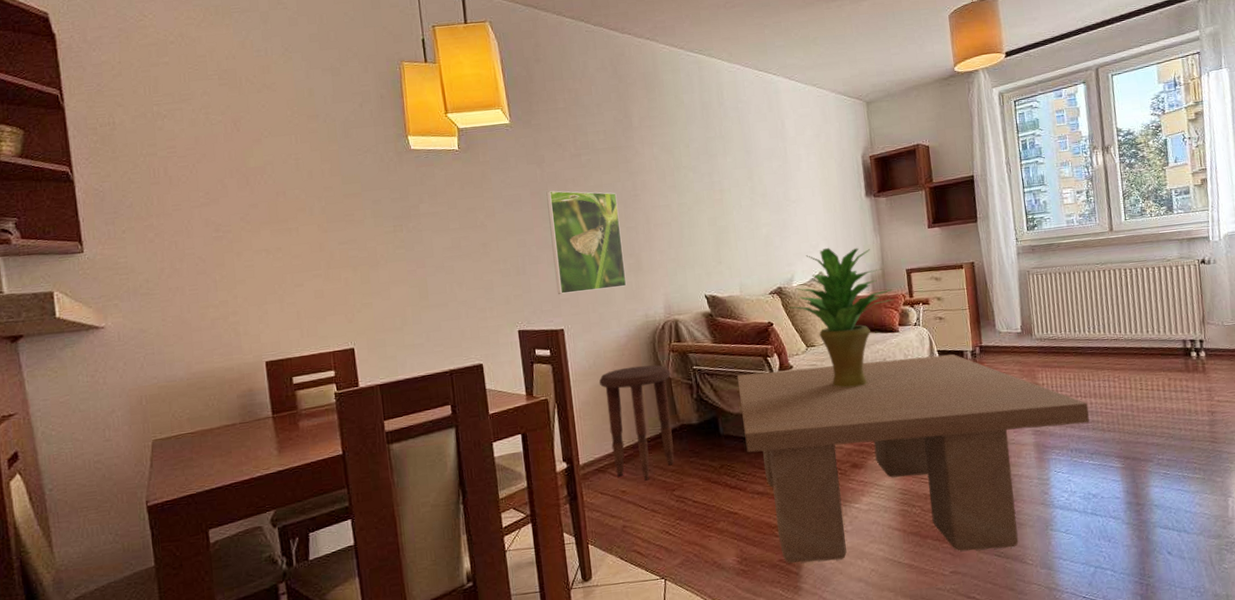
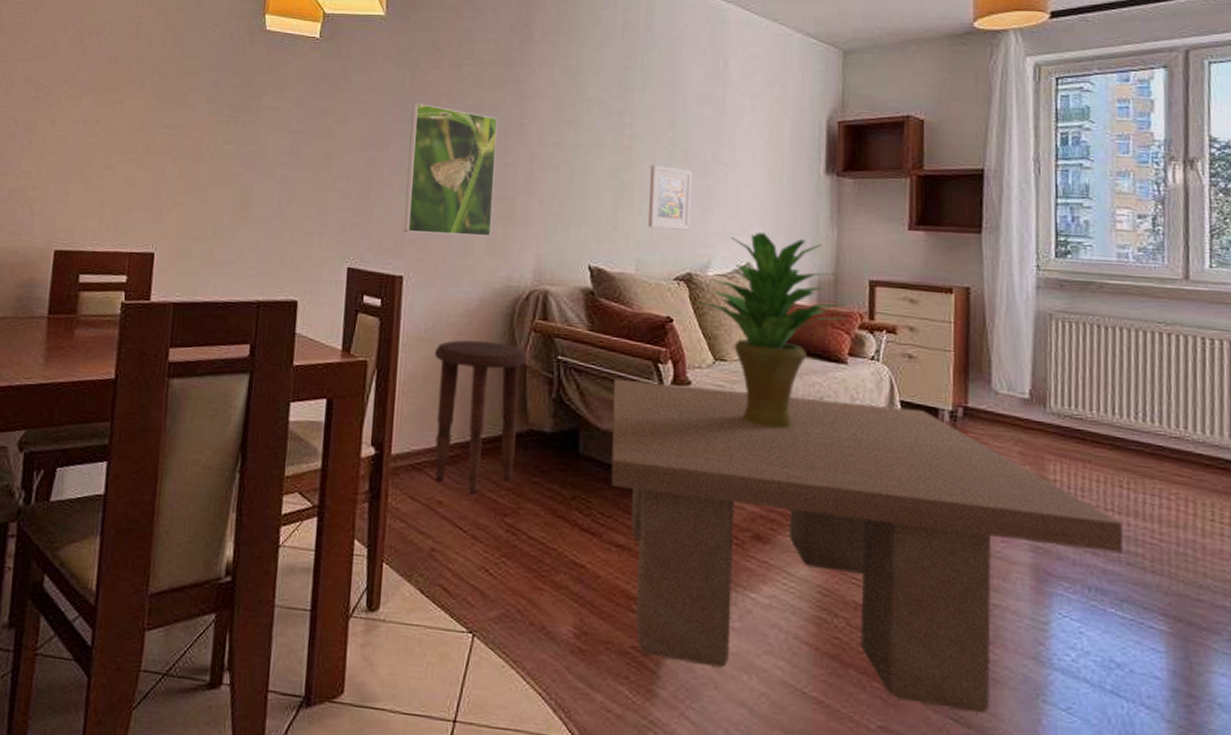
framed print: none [739,209,775,259] -> present [647,165,693,230]

